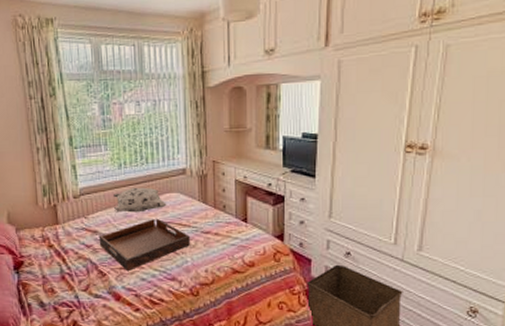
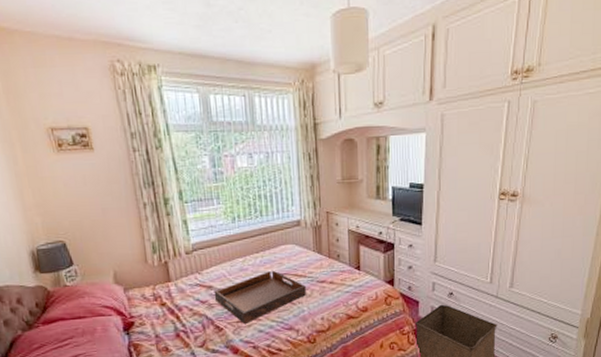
decorative pillow: present [114,187,167,213] -> none [228,240,282,266]

